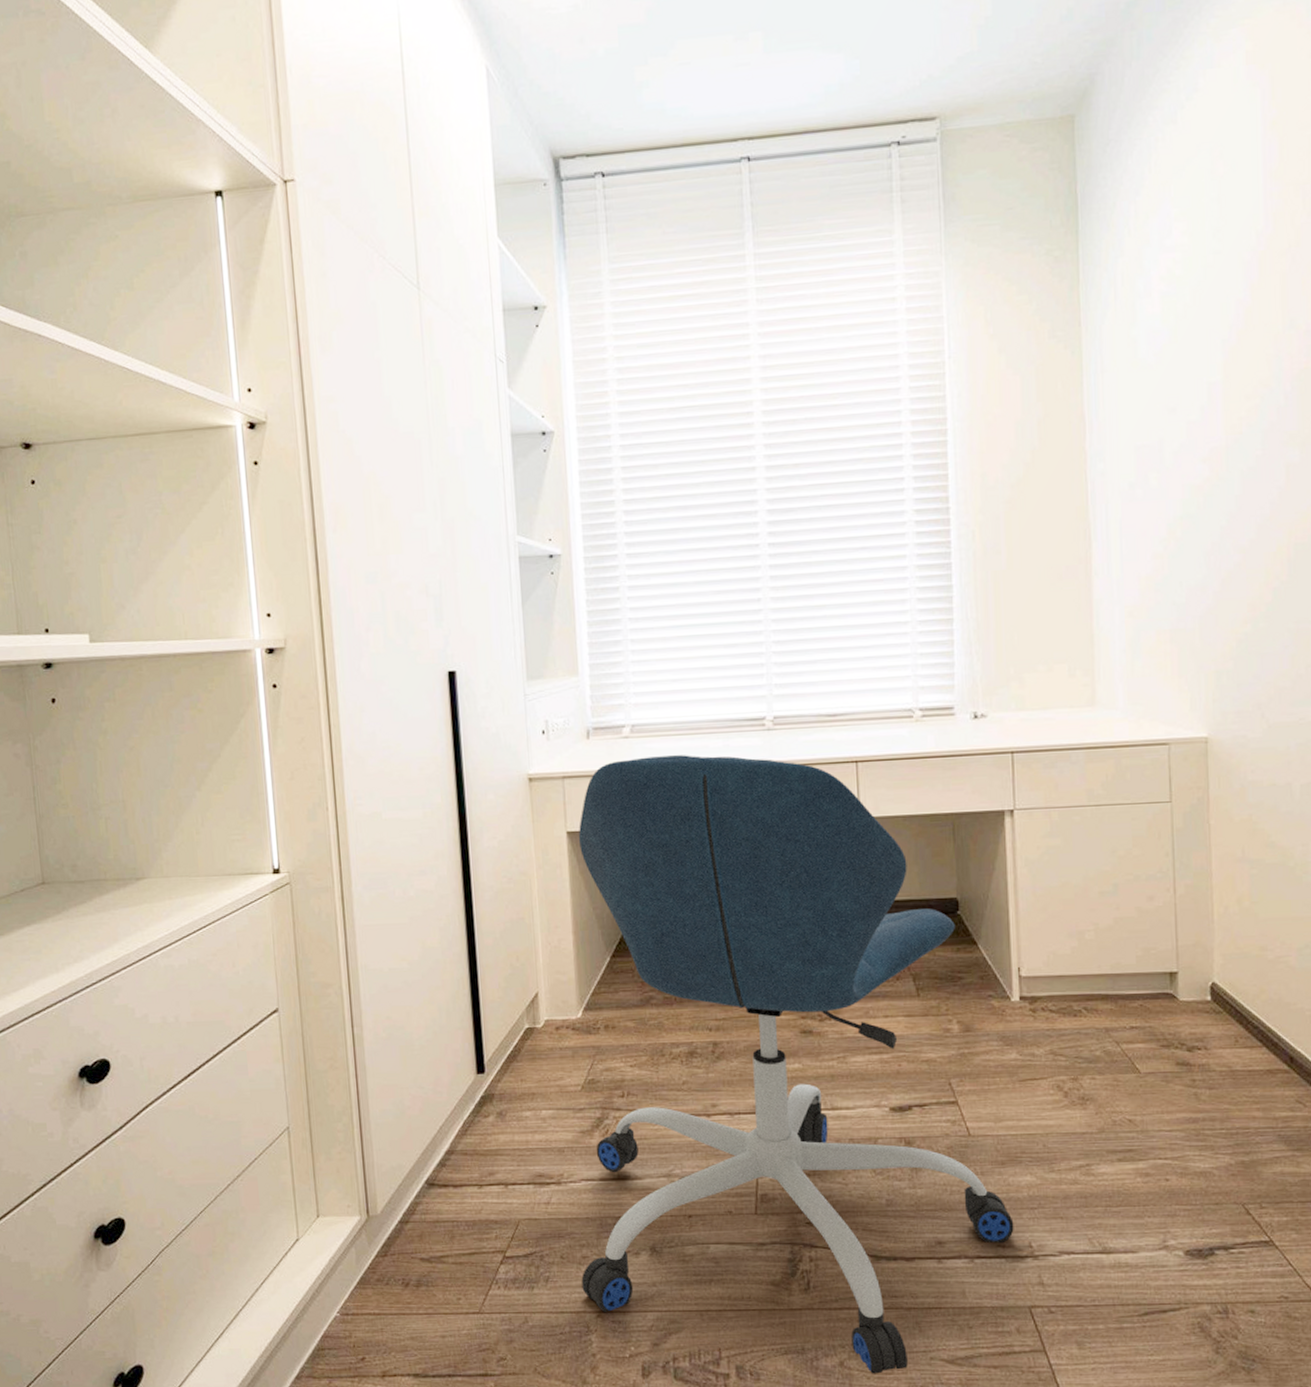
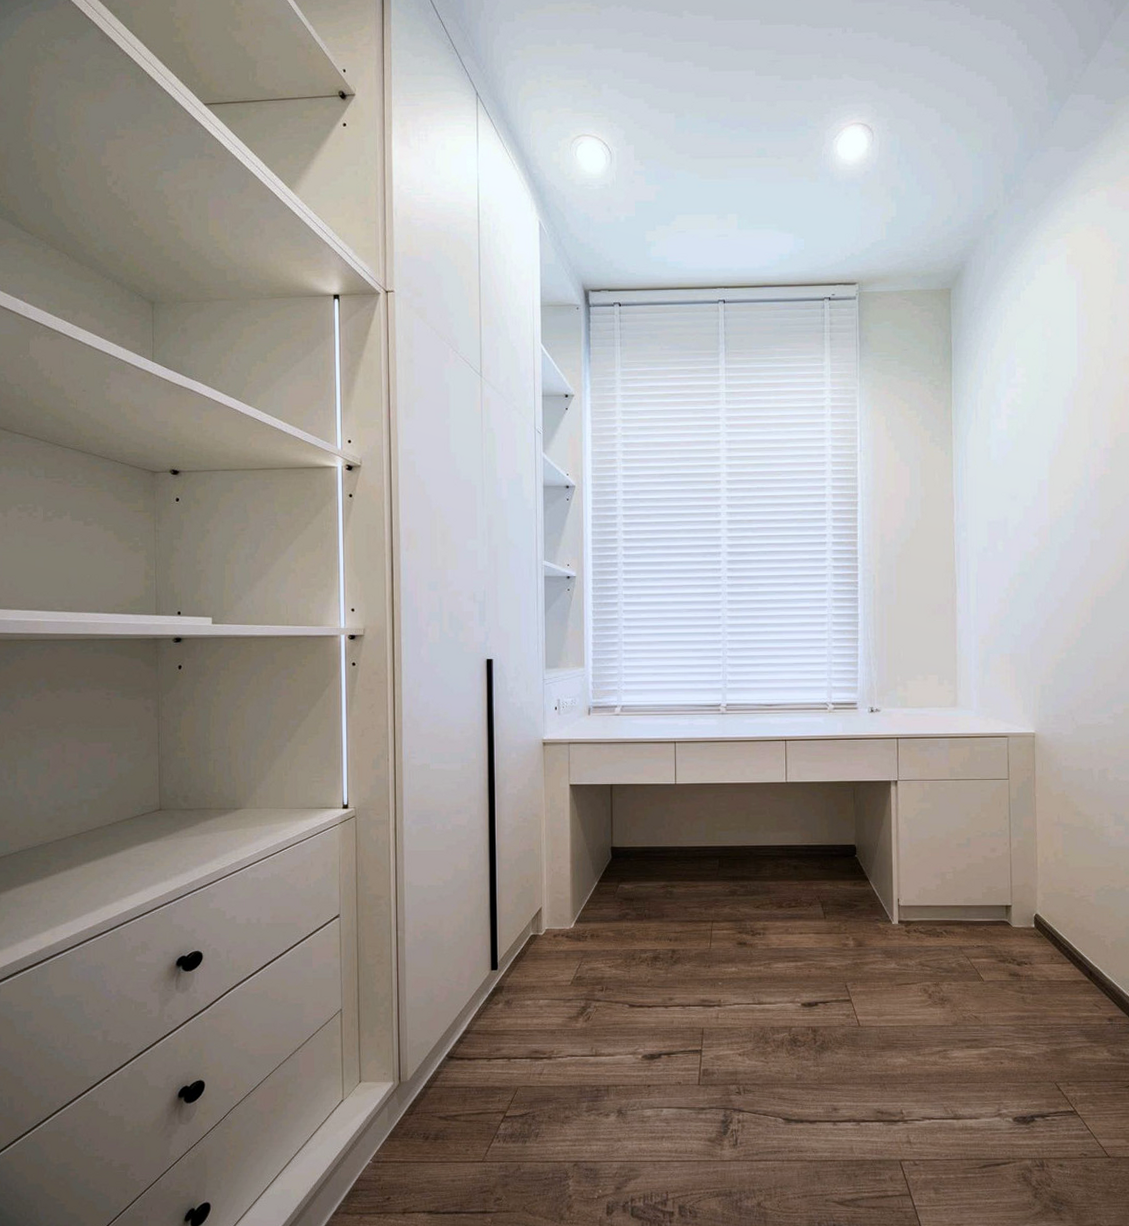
office chair: present [578,755,1014,1374] -> none [563,730,890,1213]

